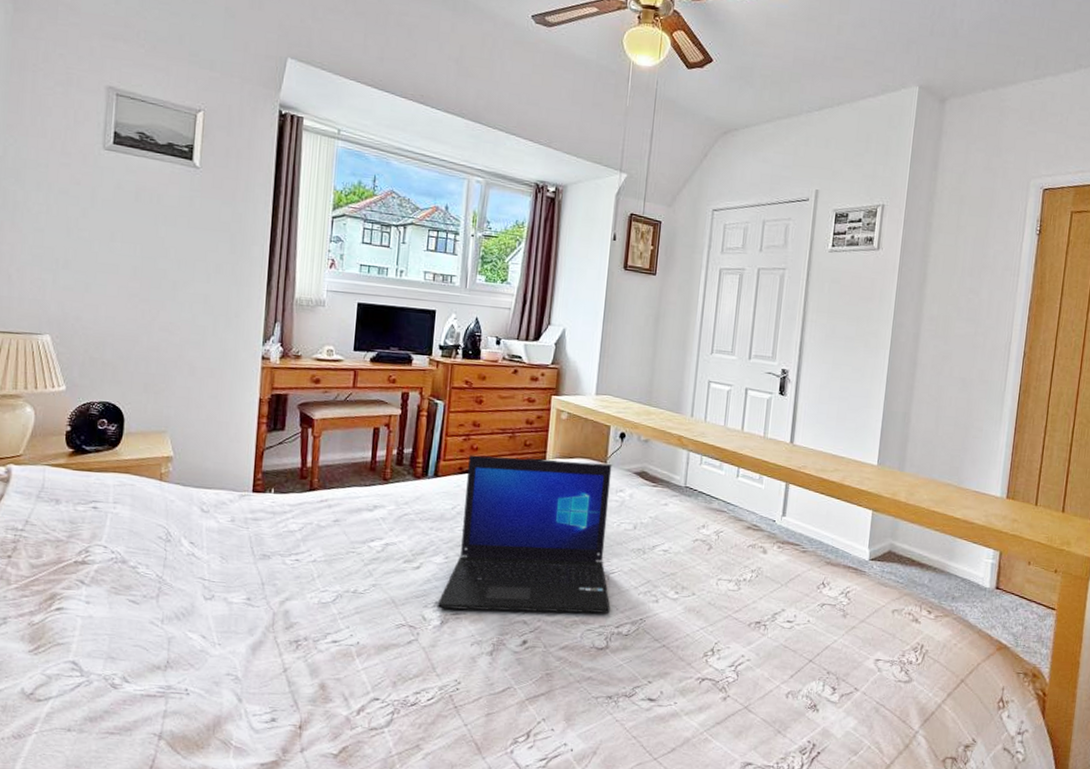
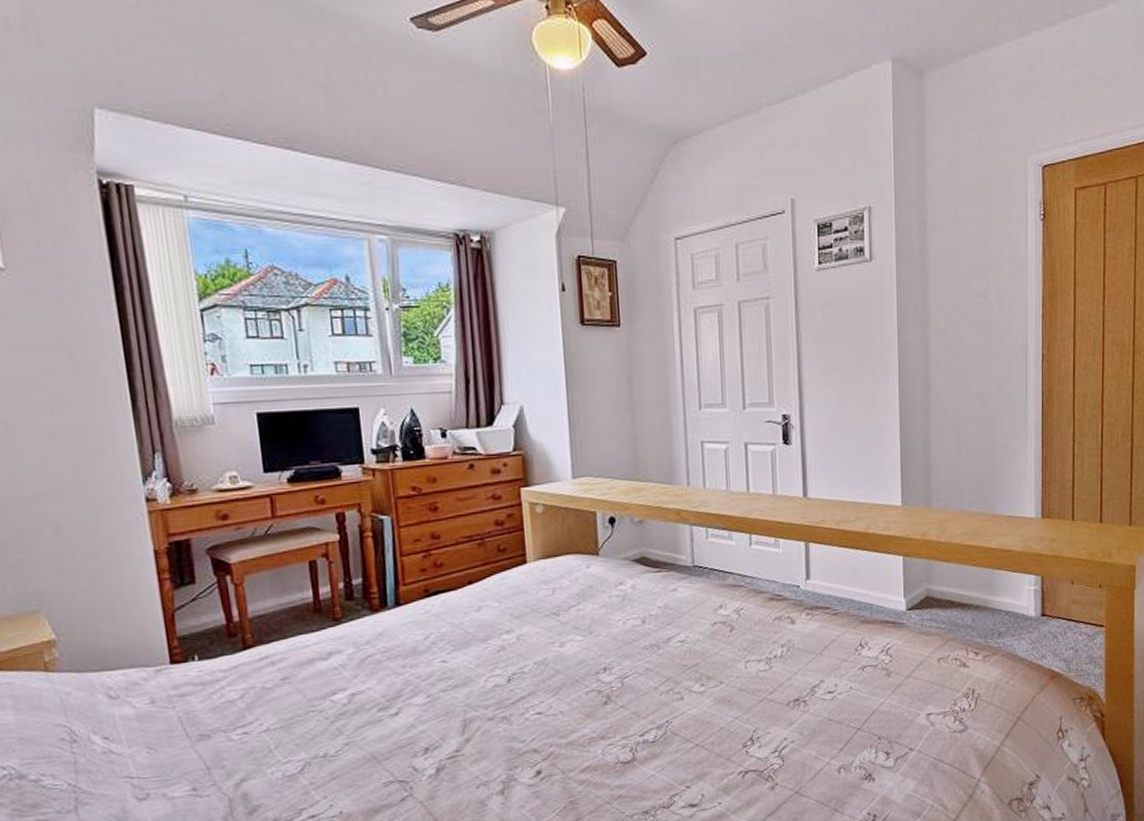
laptop: present [437,455,612,614] -> none [427,556,631,756]

